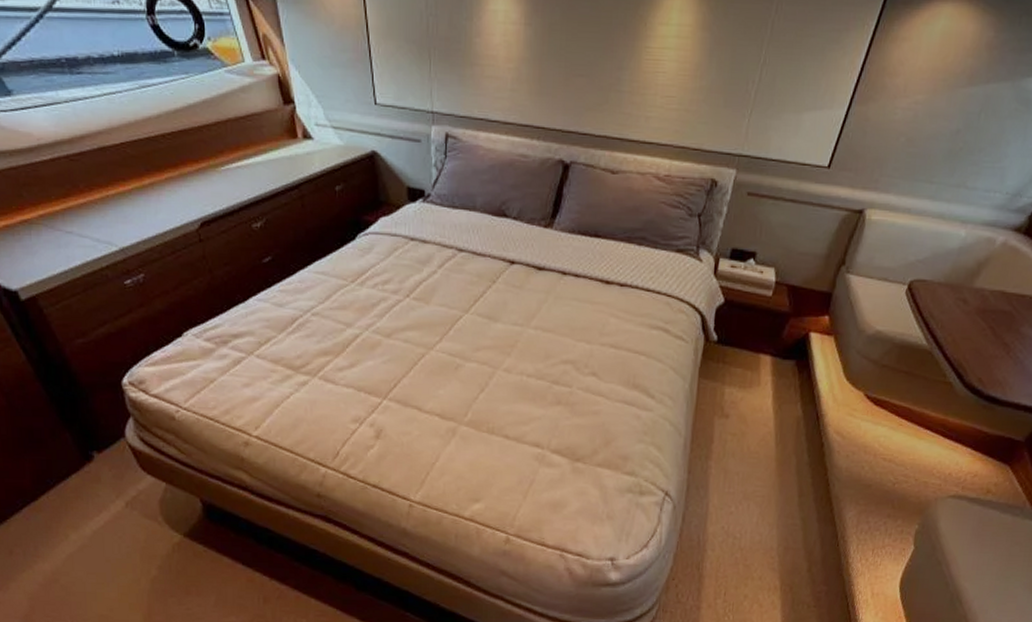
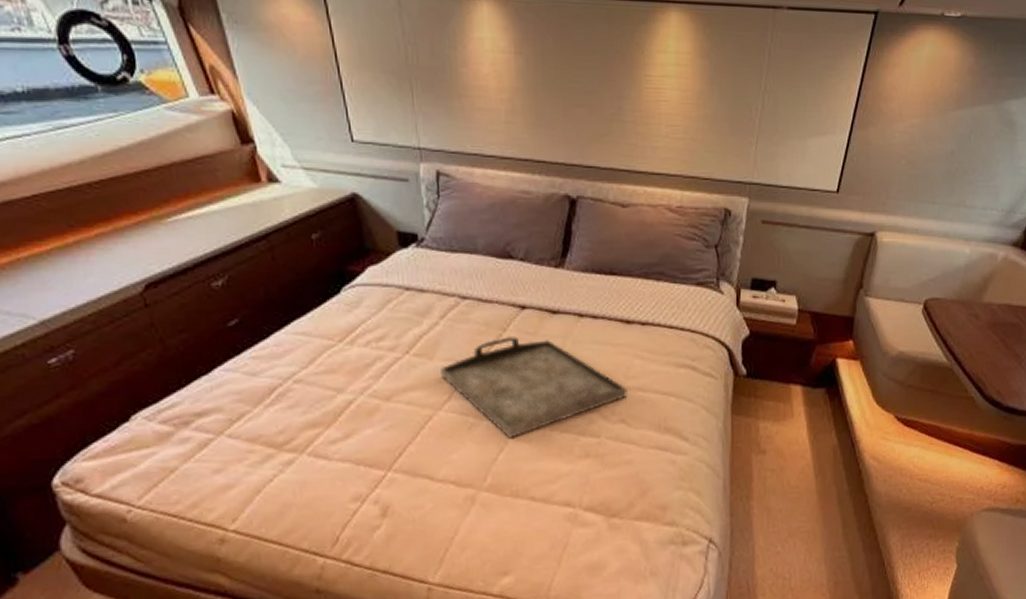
serving tray: none [435,288,601,381] -> present [441,336,628,438]

